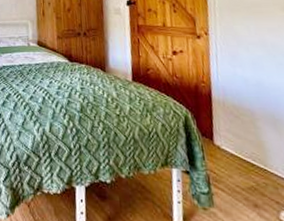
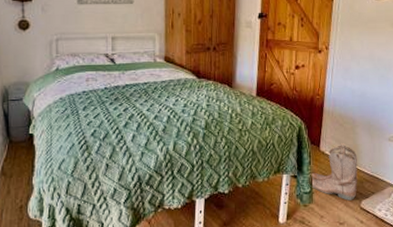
boots: none [205,137,272,210] -> present [310,142,358,201]

